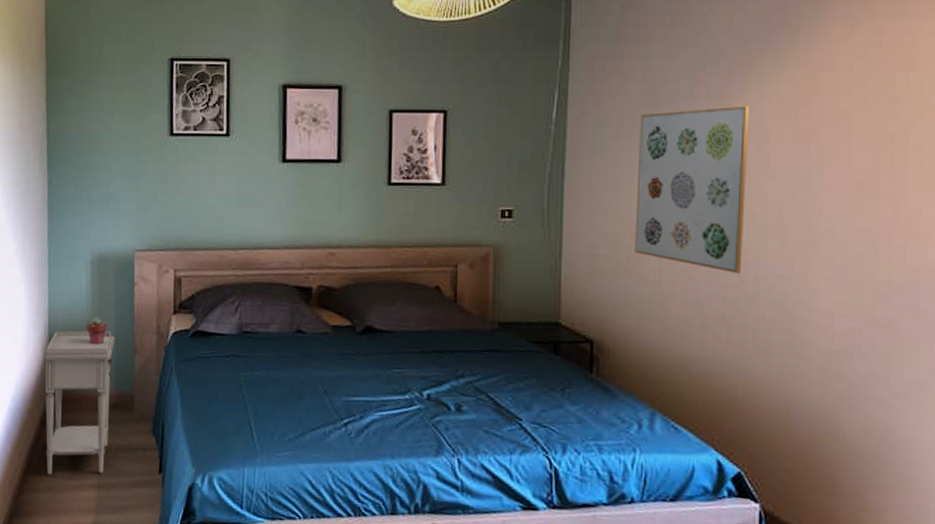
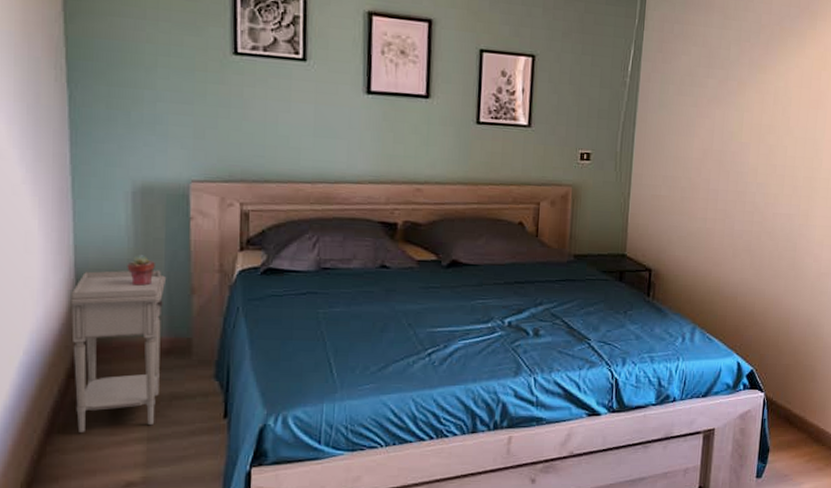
wall art: present [635,106,749,274] -> none [688,74,779,213]

